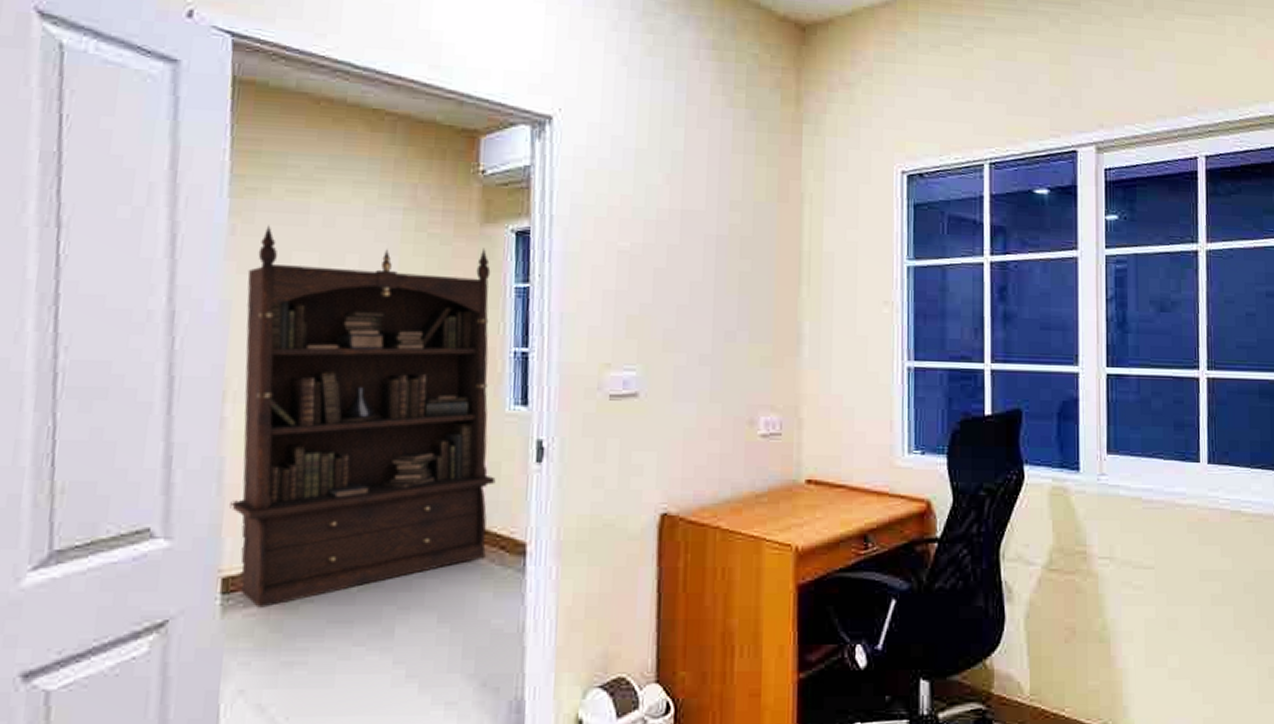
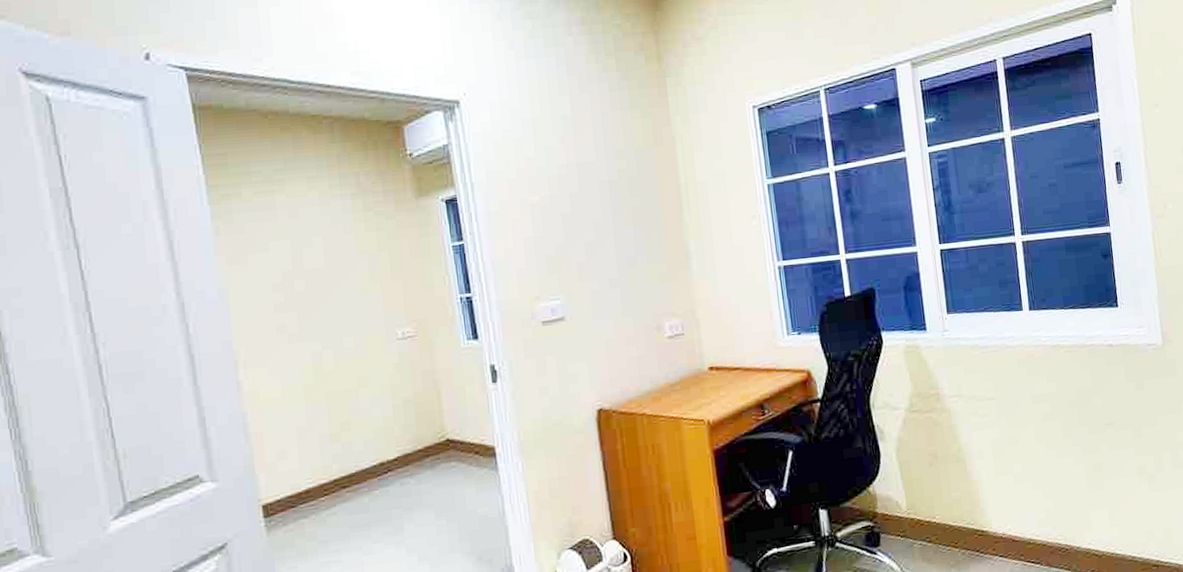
bookcase: present [230,225,496,608] -> none [235,217,465,524]

